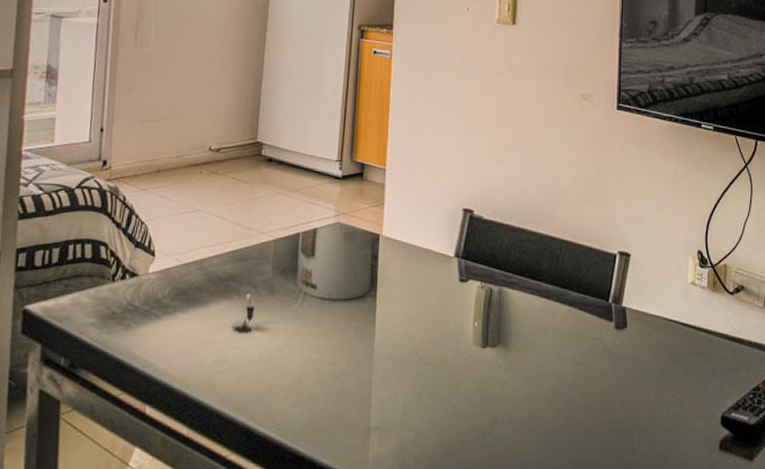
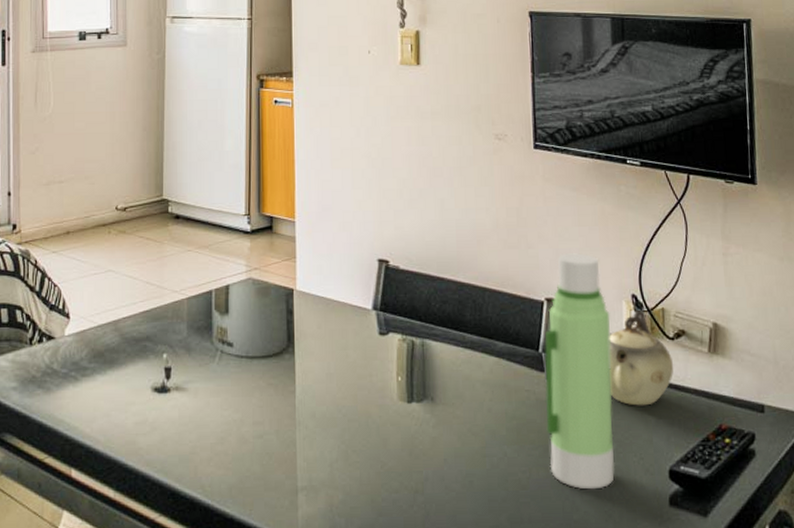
water bottle: none [611,210,677,434] -> present [544,253,615,490]
teapot: none [672,266,732,356] -> present [609,310,674,406]

